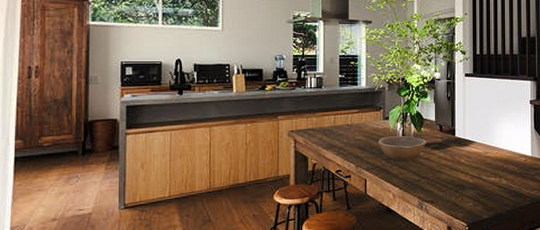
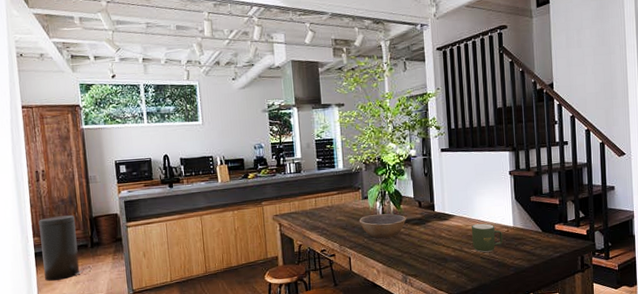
pedal bin: none [23,118,70,190] -> present [38,215,83,281]
mug: none [490,151,520,181] -> present [471,223,503,253]

